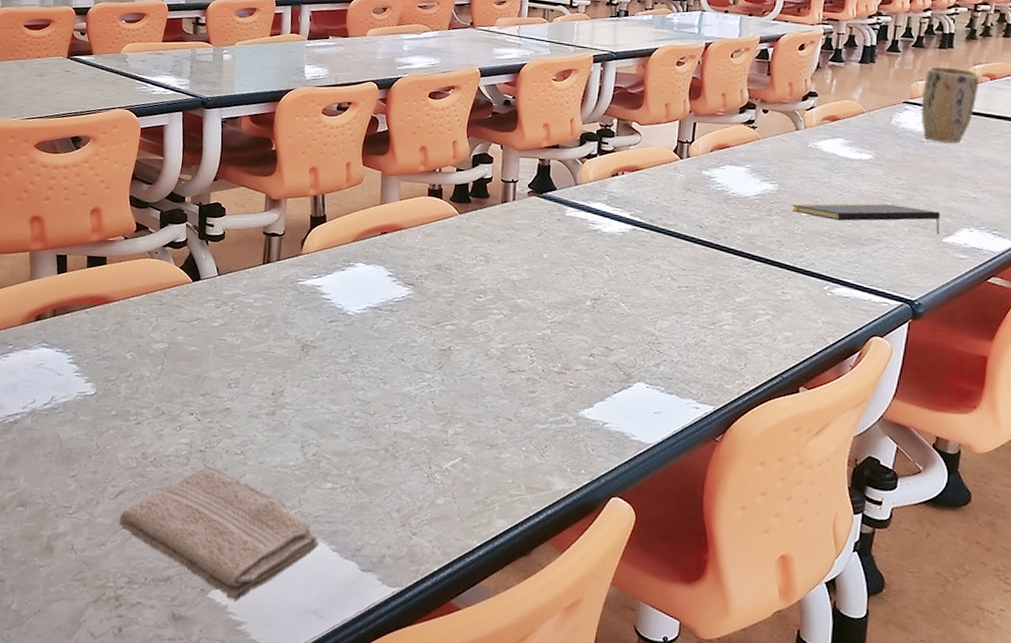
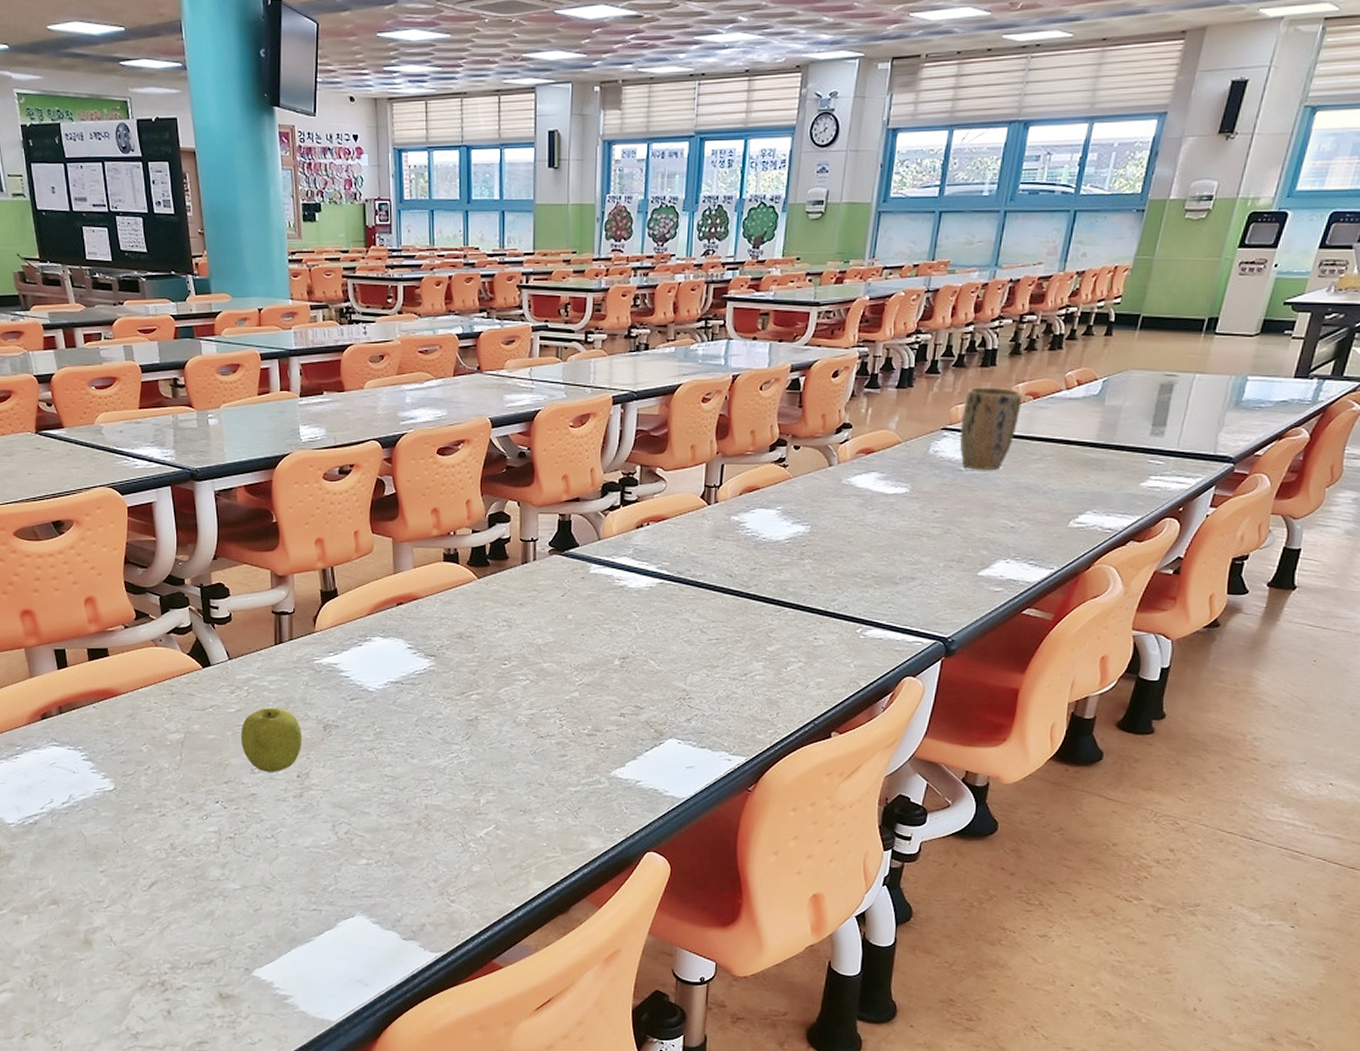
washcloth: present [118,466,319,602] -> none [155,852,358,977]
fruit: none [221,323,281,388] -> present [240,707,303,772]
notepad: present [792,203,941,235] -> none [824,539,977,568]

